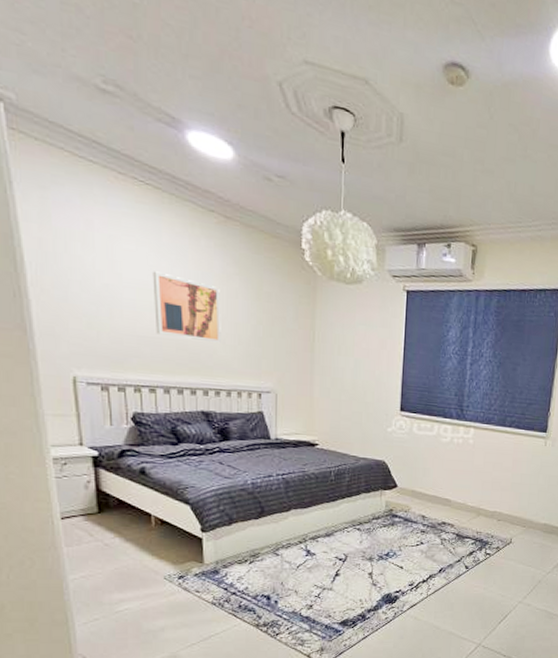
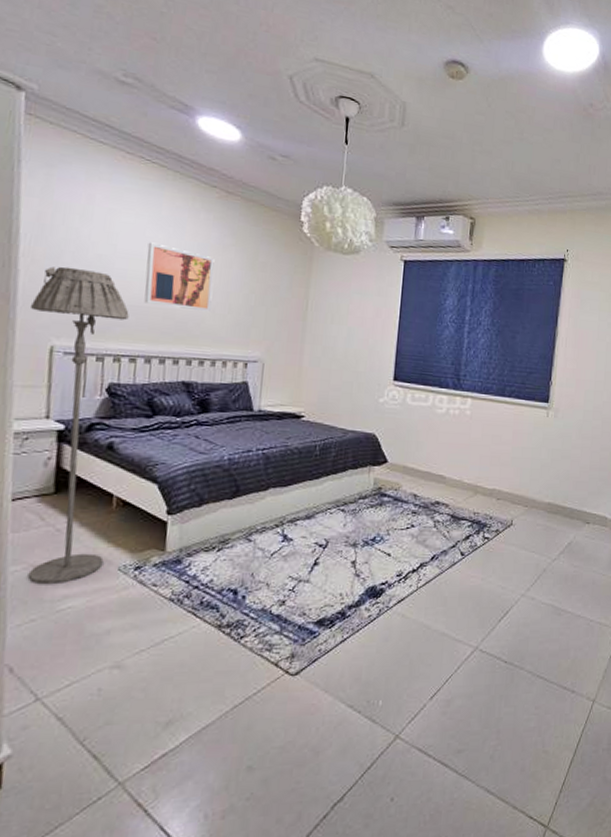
floor lamp: none [47,296,150,591] -> present [27,266,129,585]

